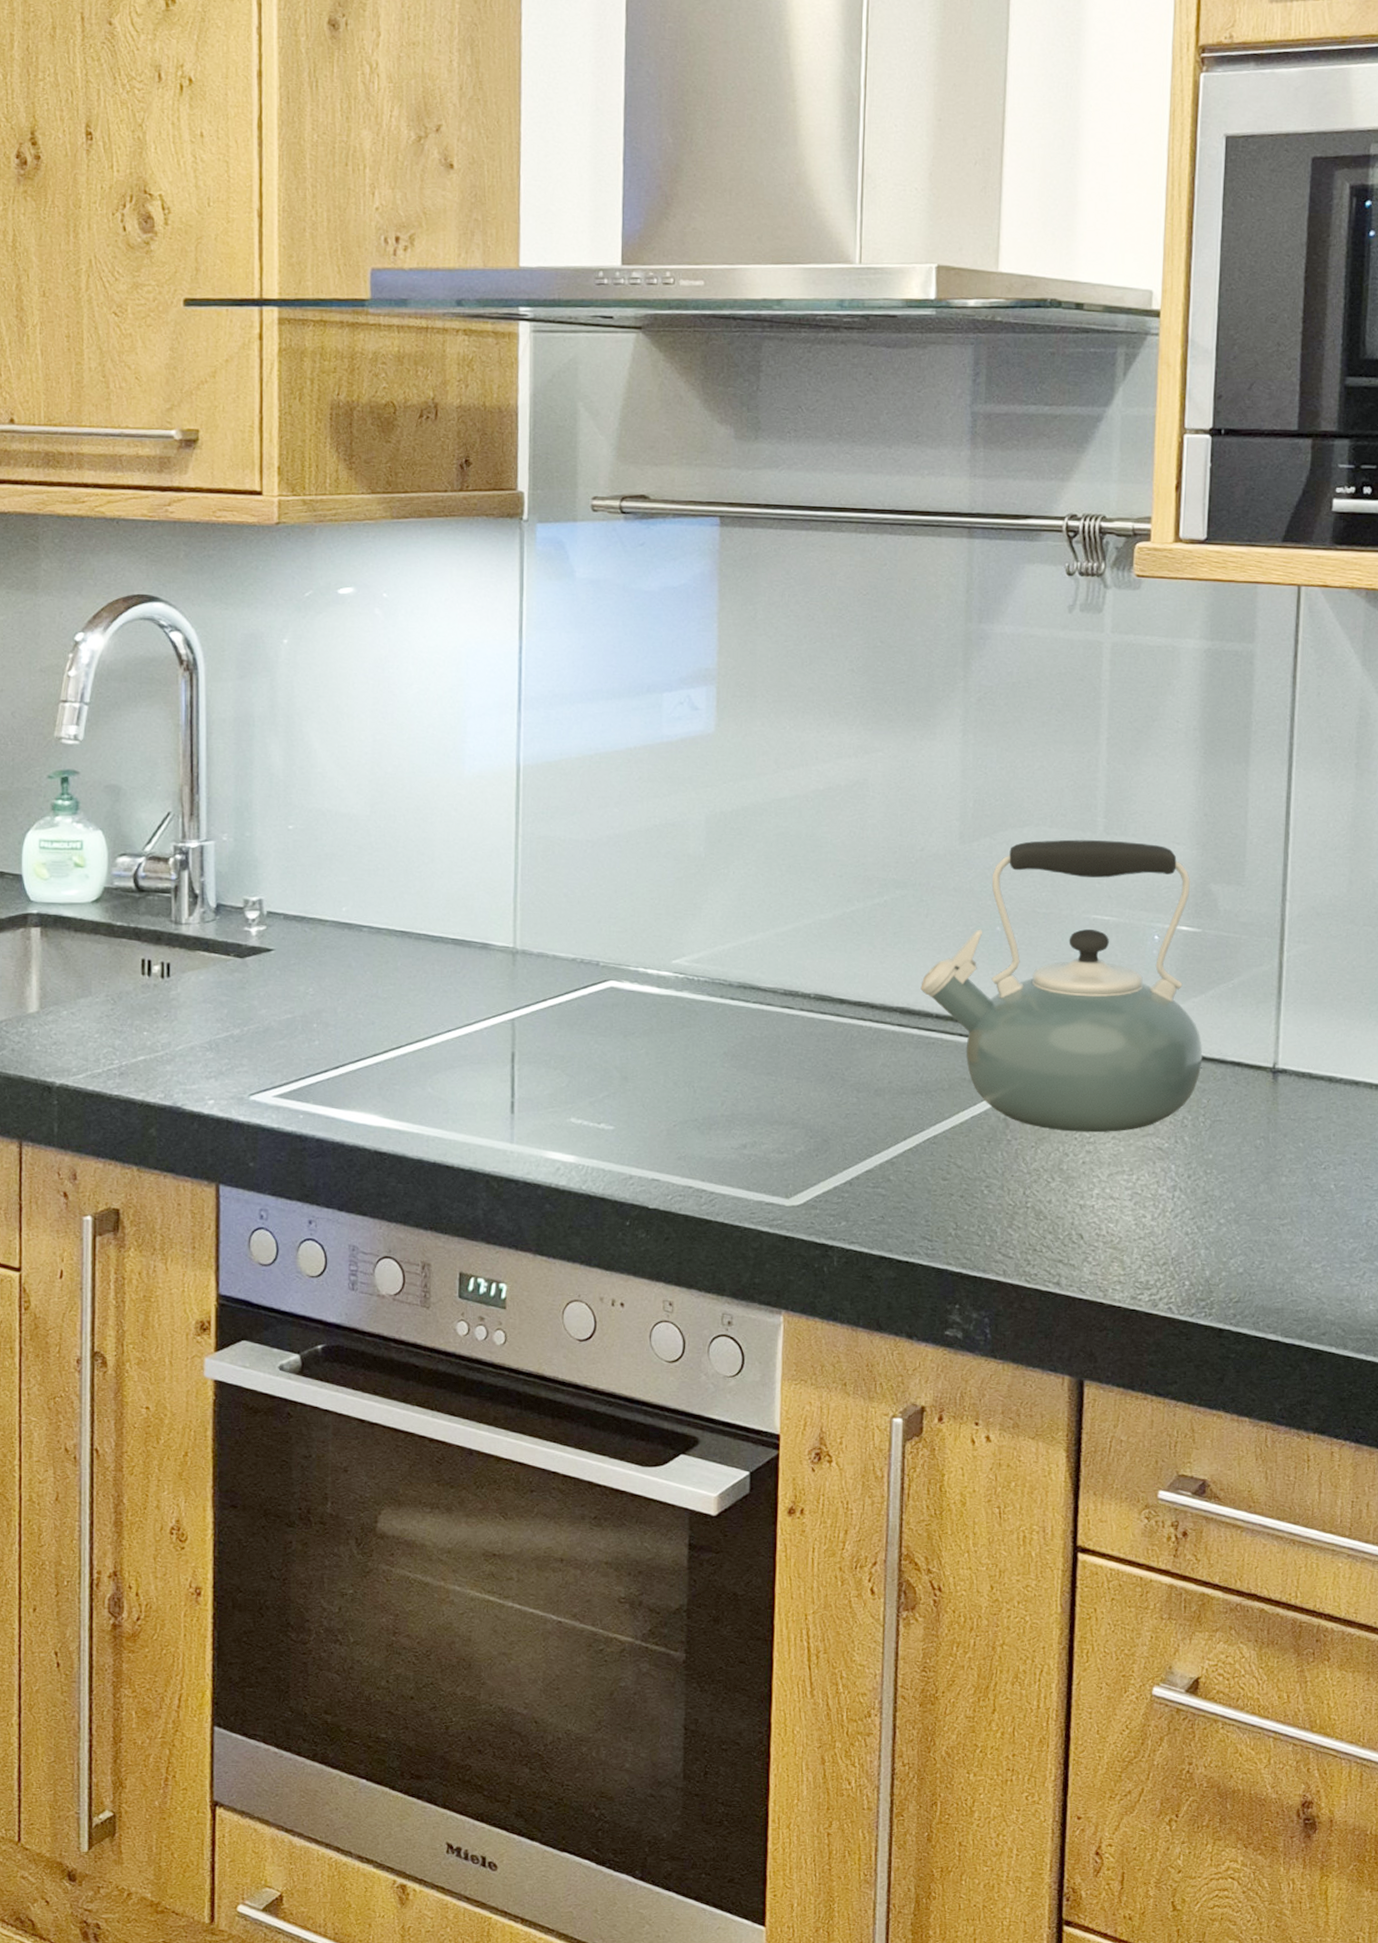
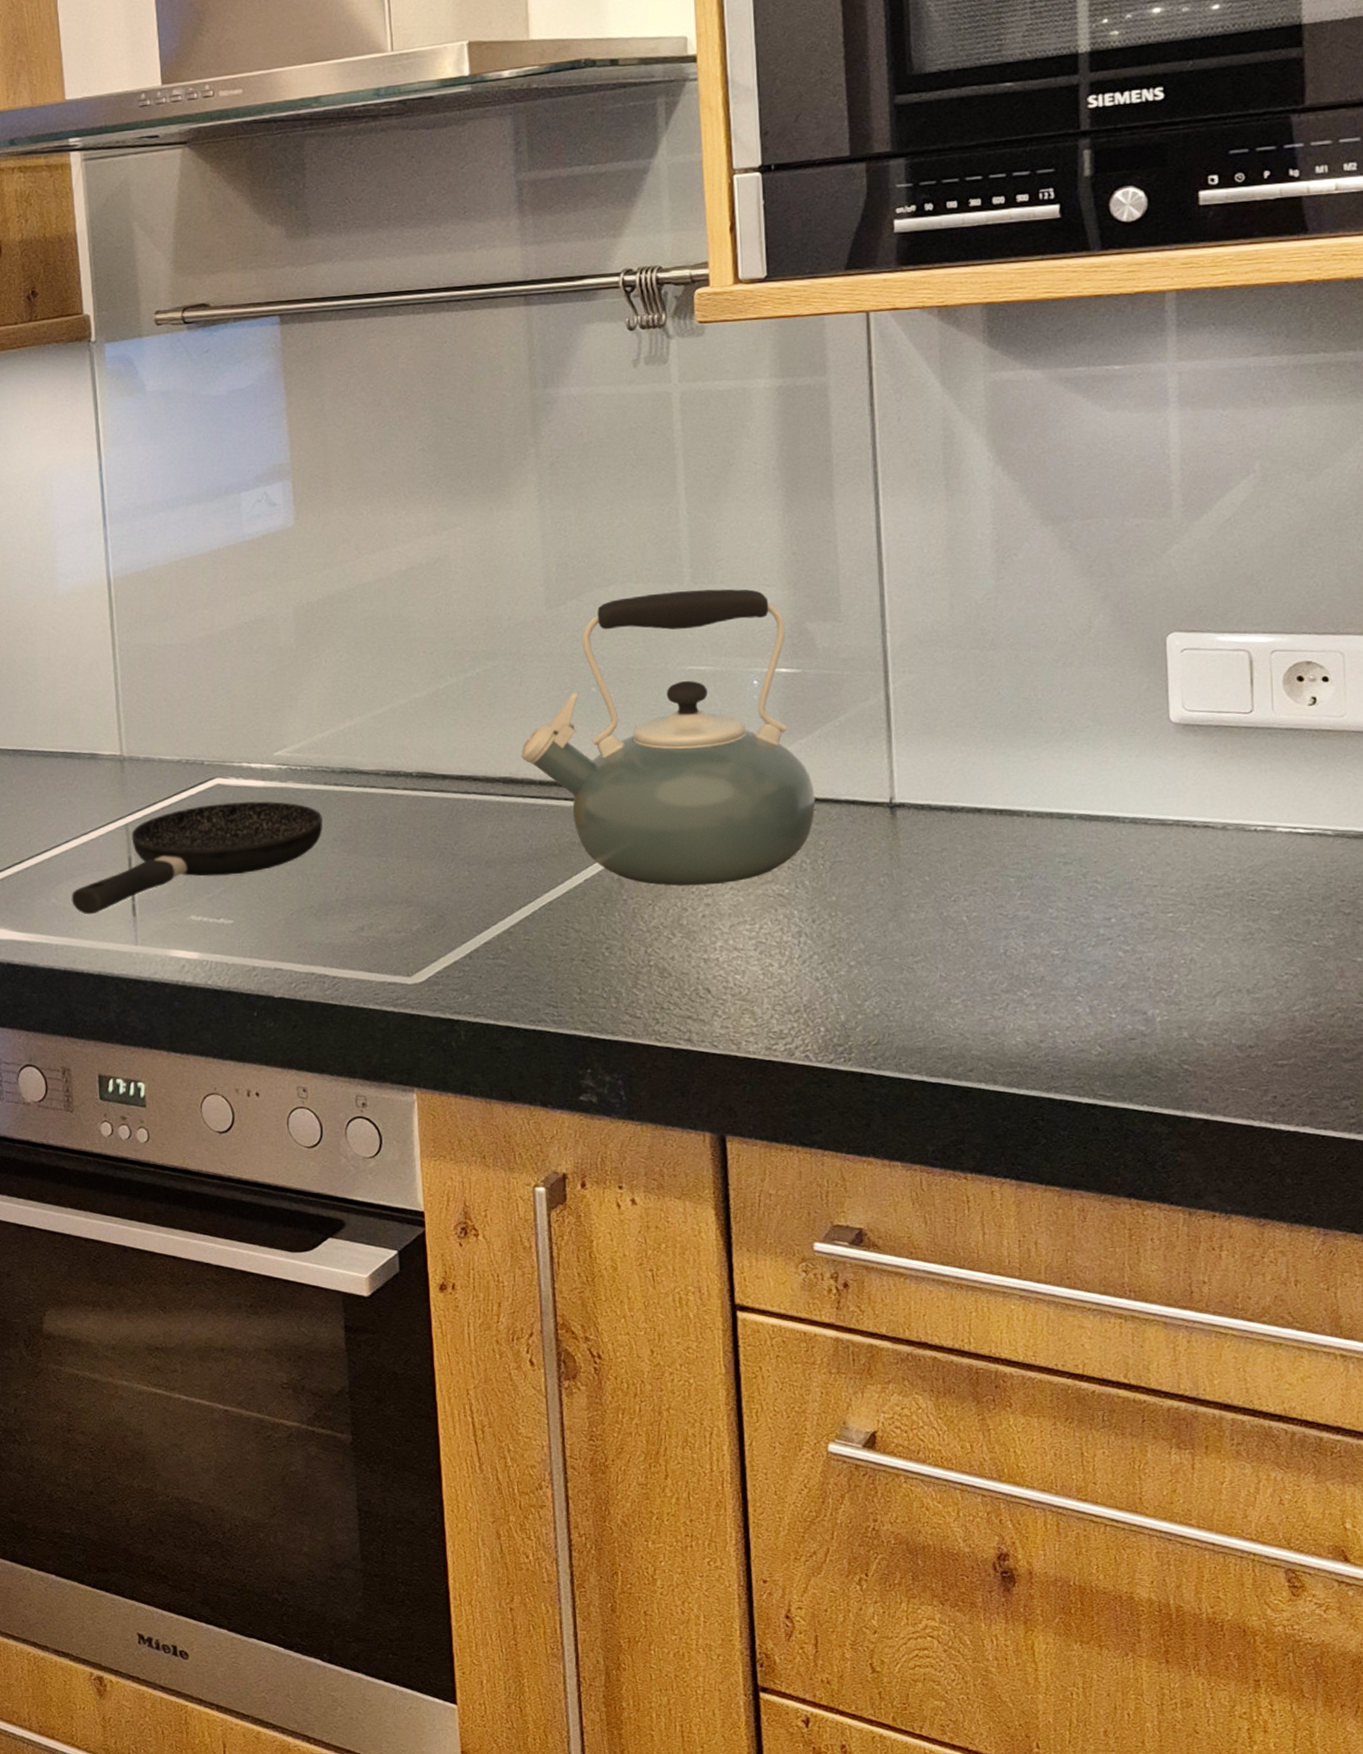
frying pan: none [448,1006,715,1108] -> present [71,801,323,915]

